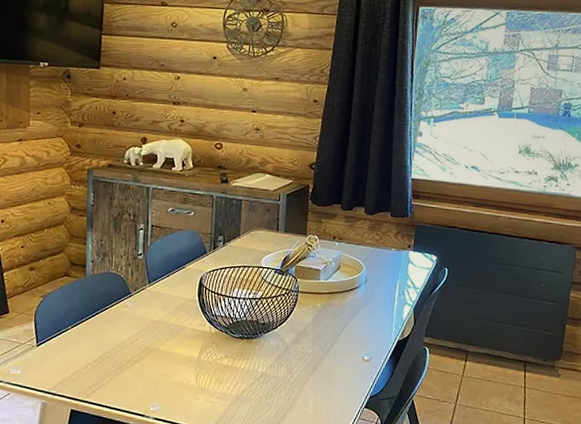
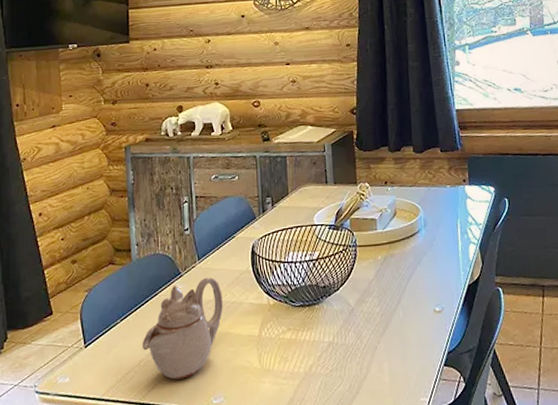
teapot: none [89,300,168,386] -> present [142,277,223,380]

